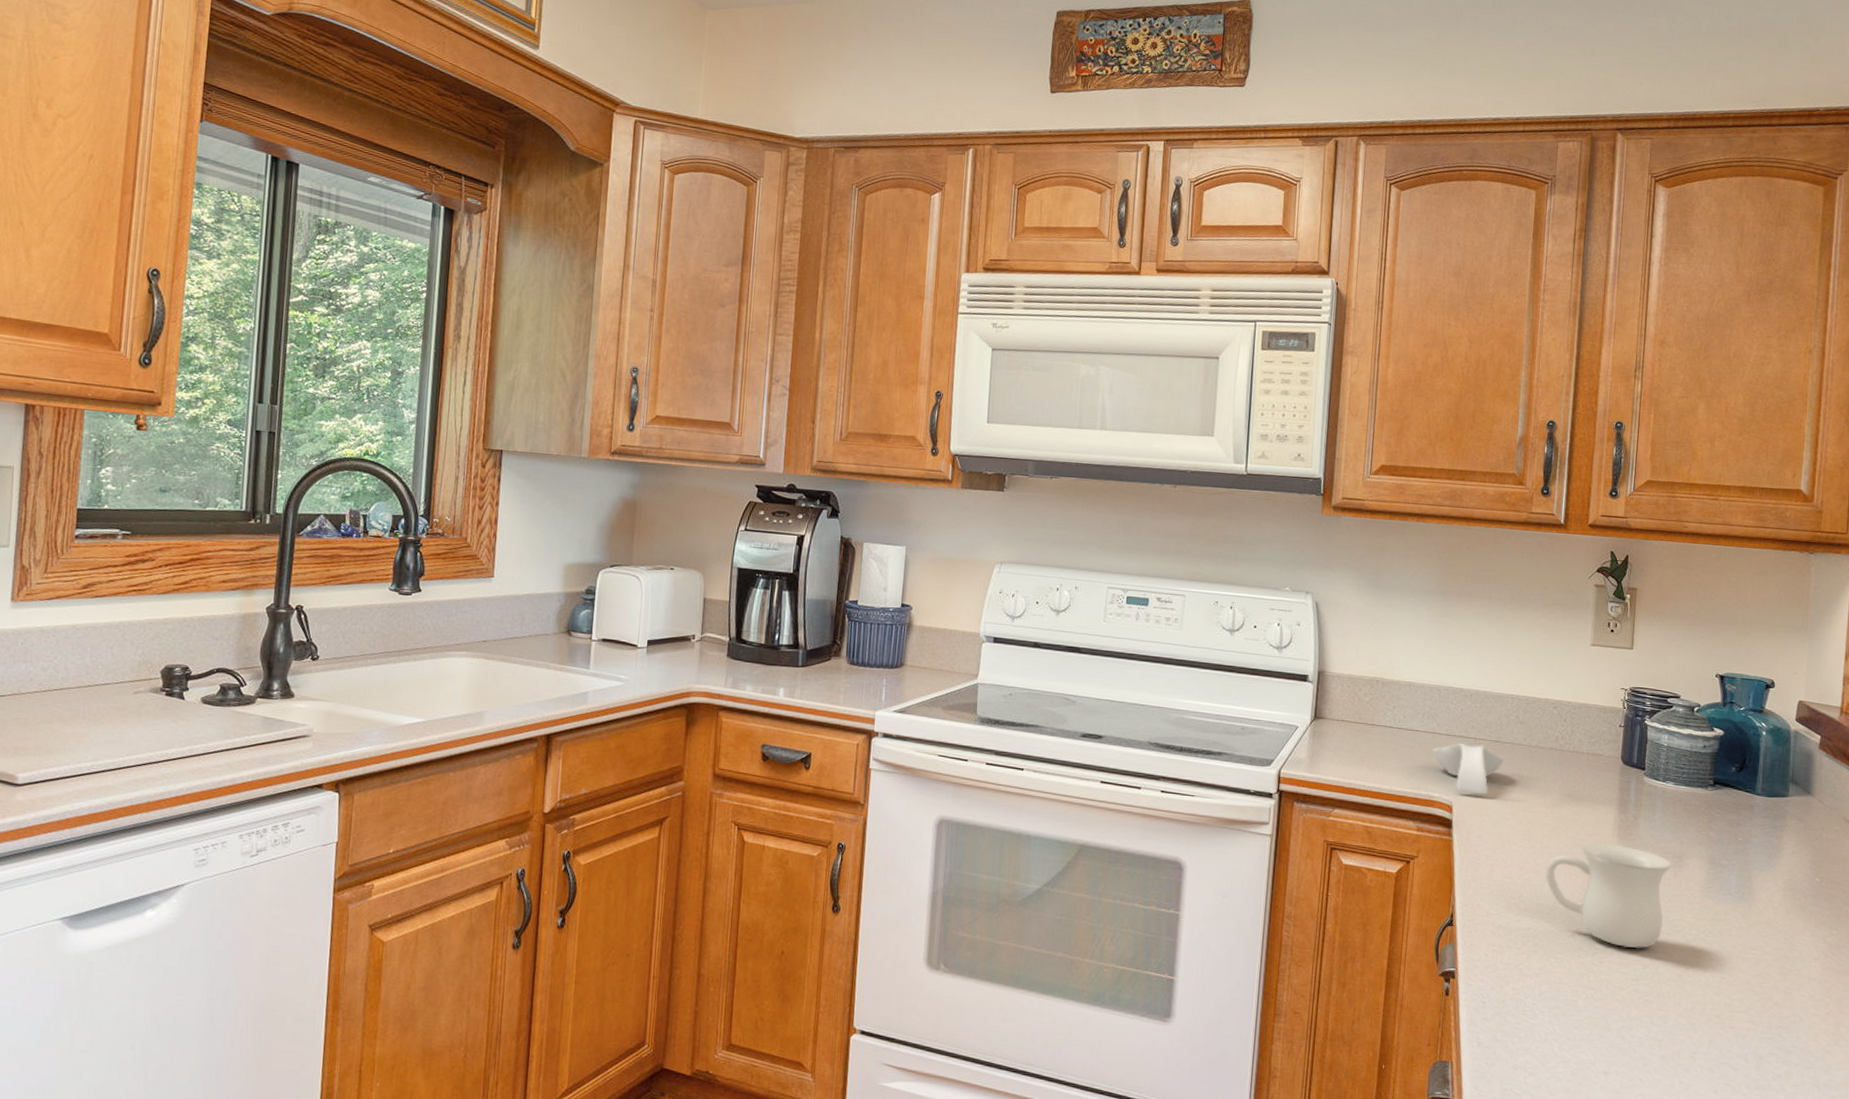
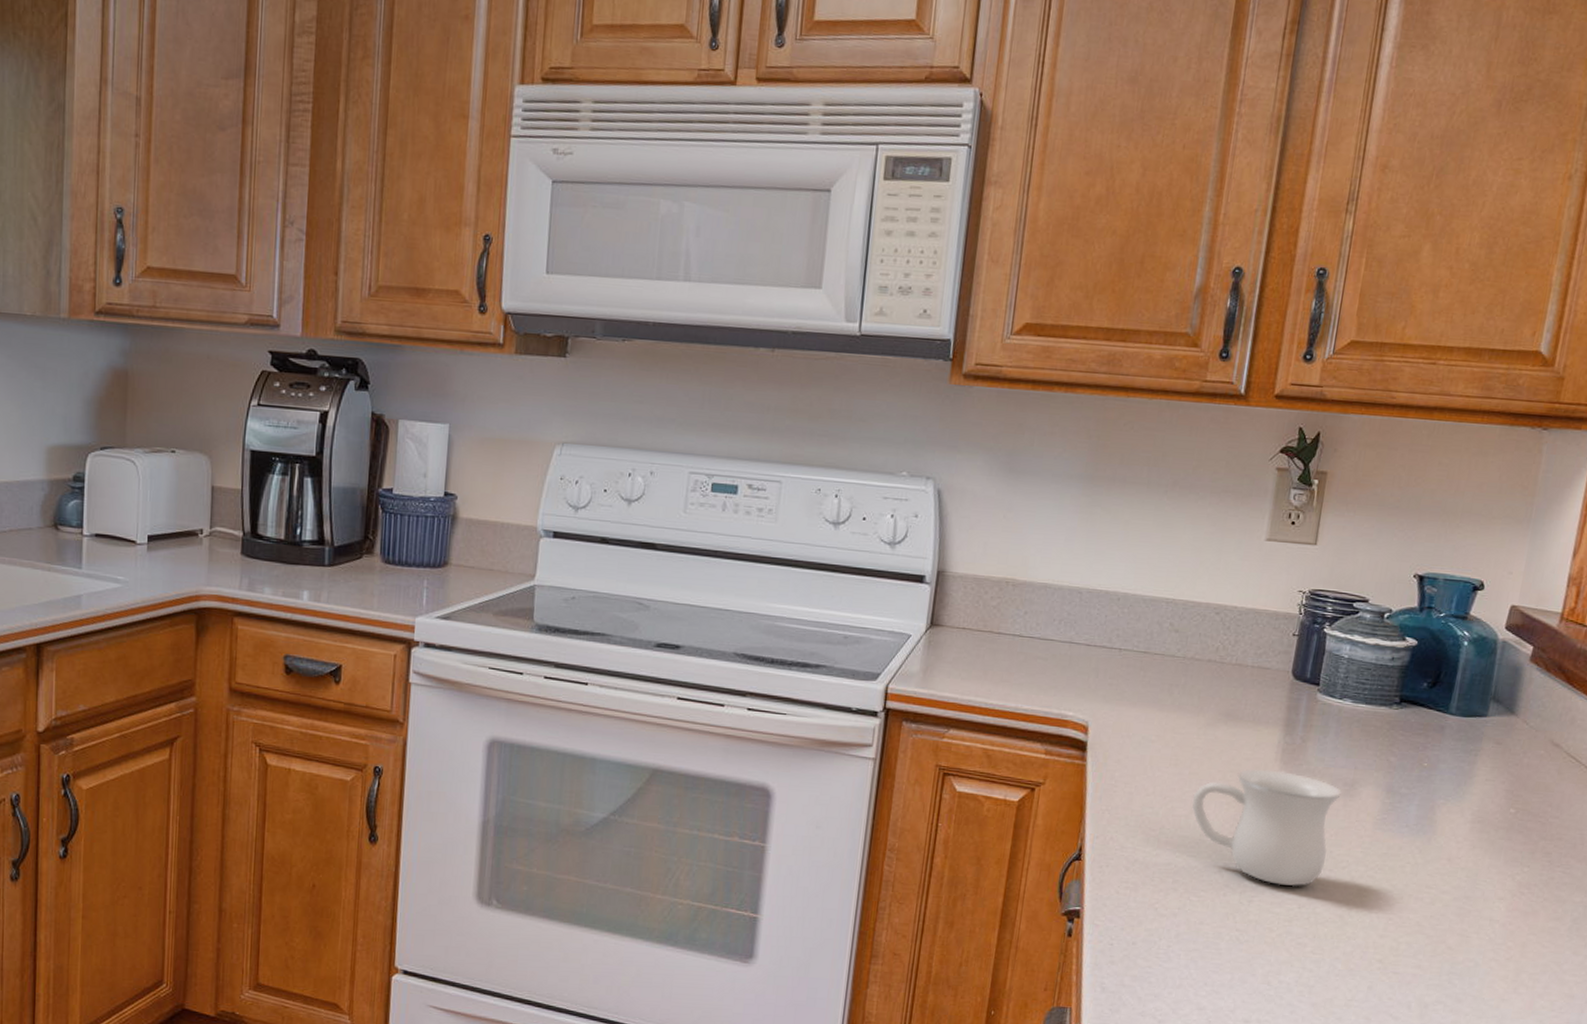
spoon rest: present [1431,743,1505,796] -> none [1067,654,1154,715]

